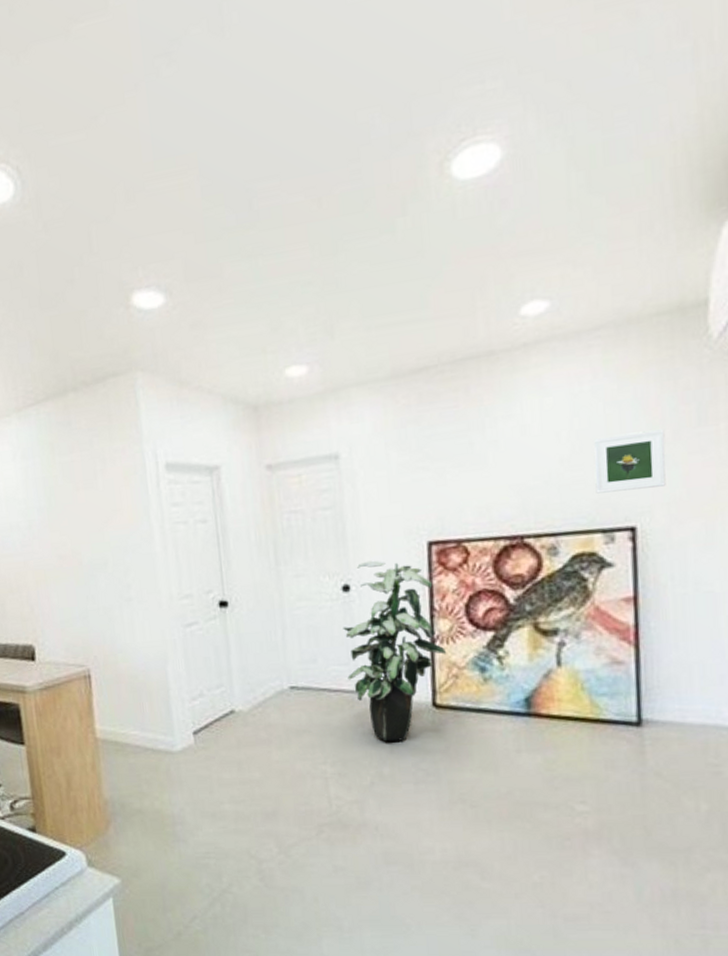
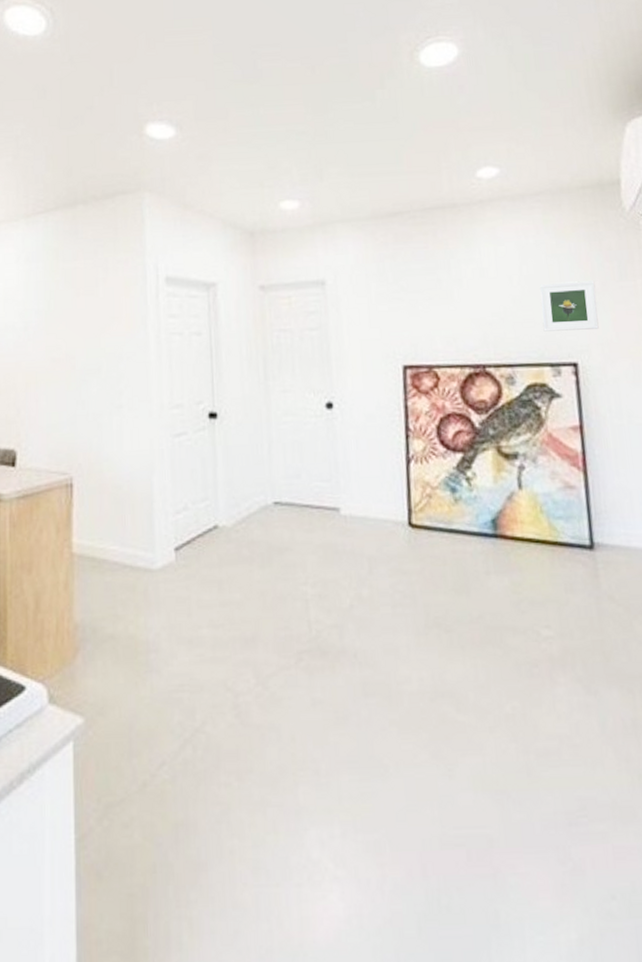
indoor plant: present [343,560,447,742] -> none [326,380,421,562]

